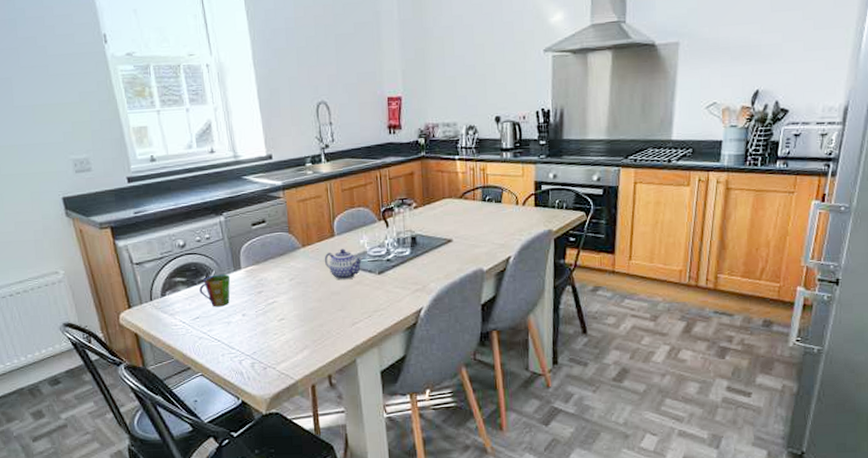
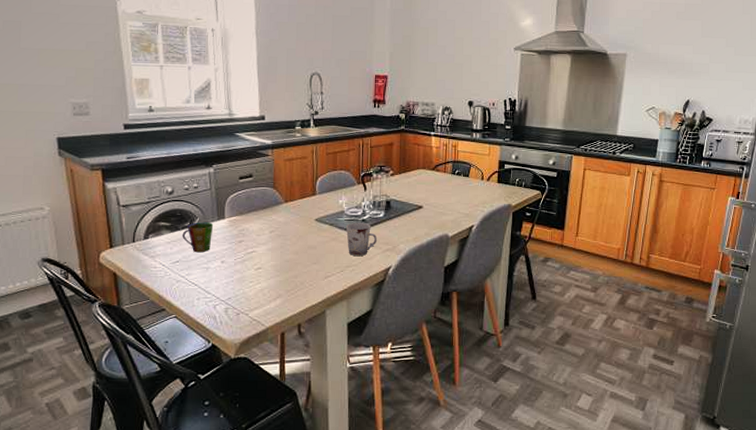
teapot: present [324,248,363,280] -> none [304,207,340,236]
cup: none [370,263,405,300] -> present [346,223,378,257]

